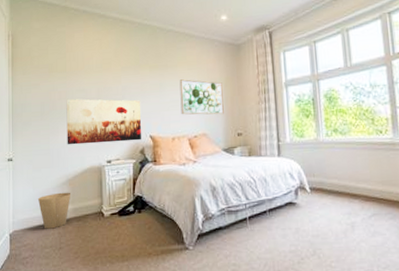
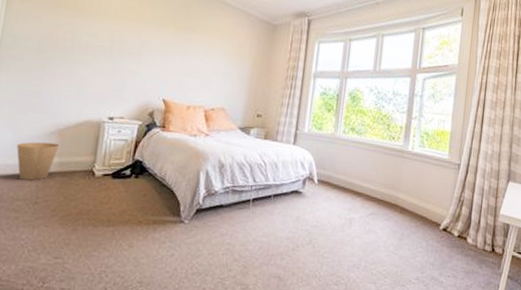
wall art: present [66,98,141,145] -> none [64,40,160,102]
wall art: present [179,79,224,115] -> none [201,47,251,93]

